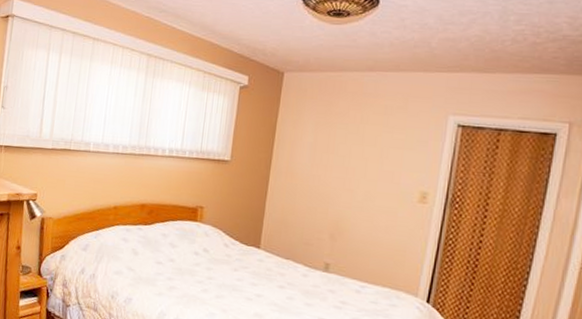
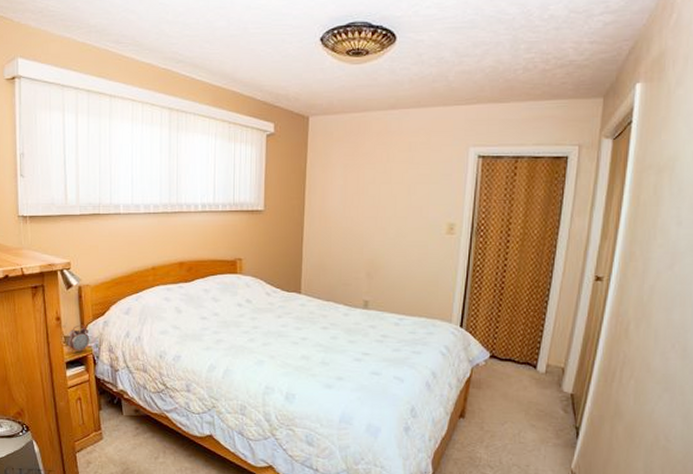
alarm clock: none [24,255,46,284] -> present [67,324,90,354]

